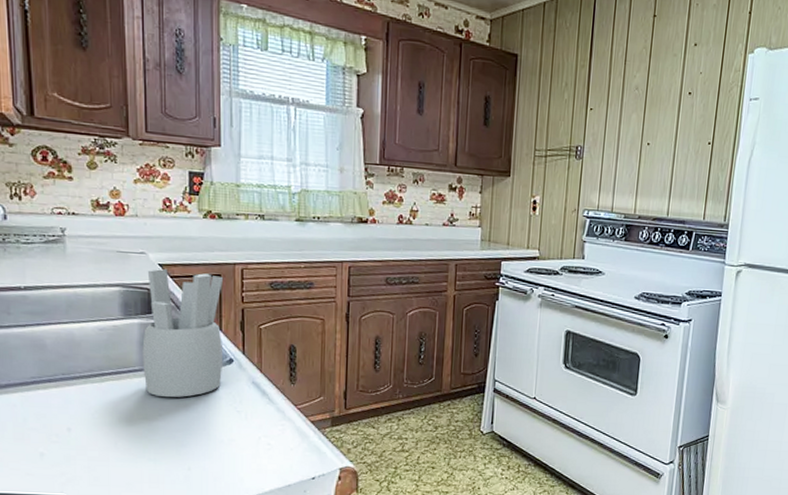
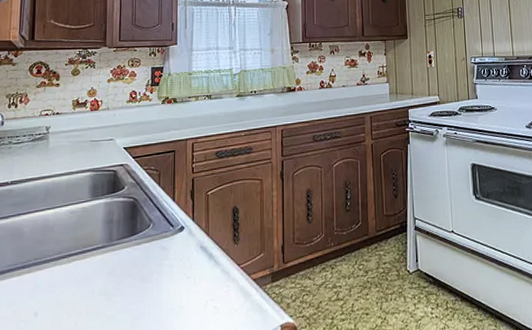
utensil holder: present [142,268,224,398] -> none [105,150,178,271]

